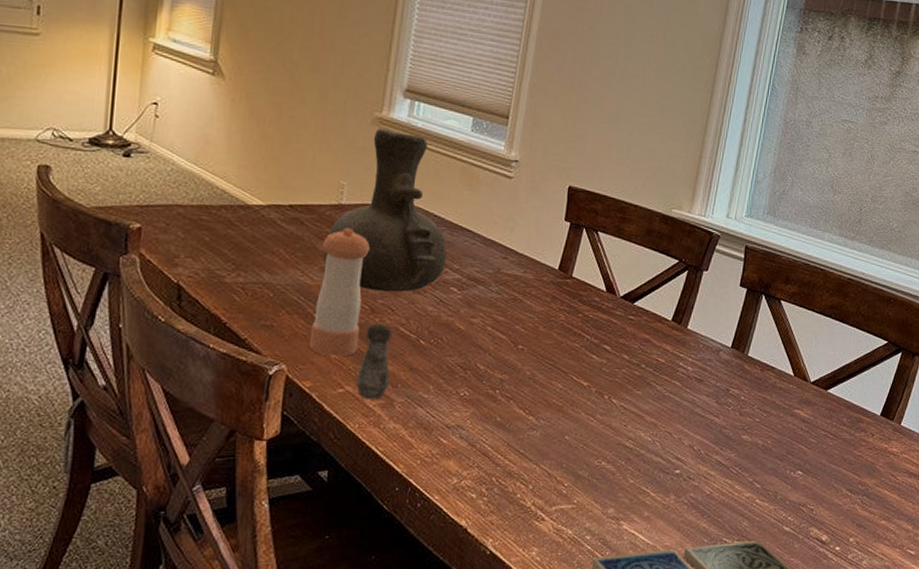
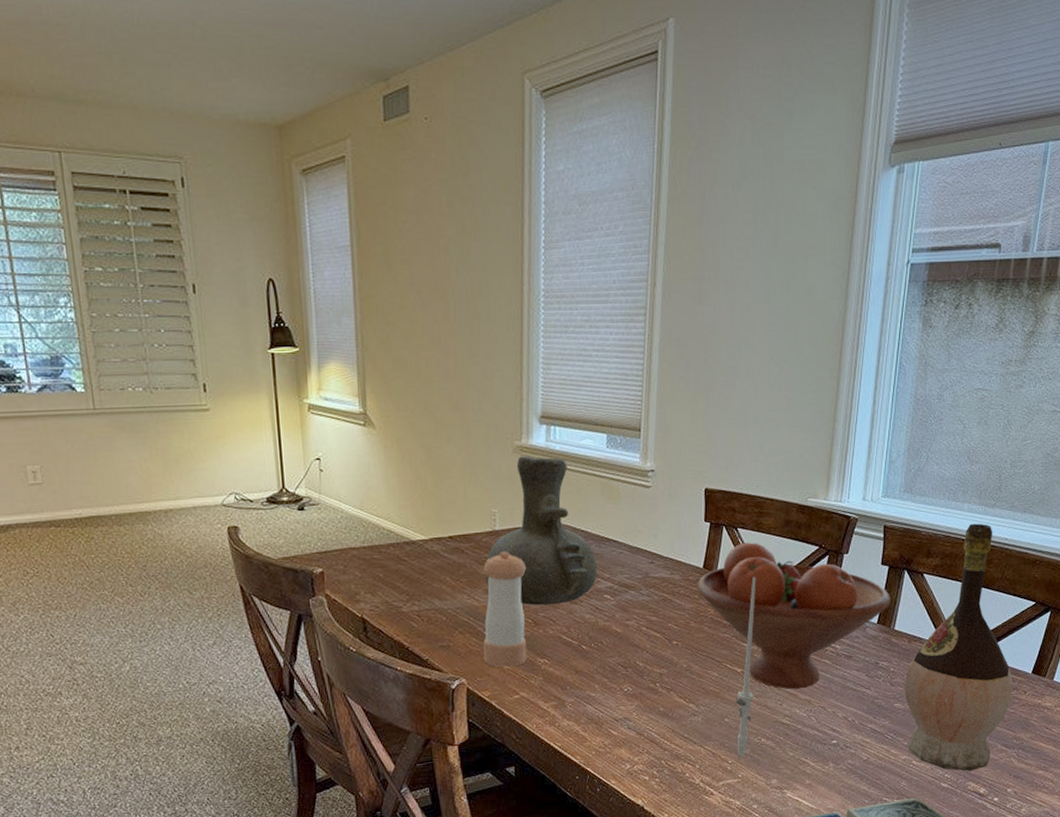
salt shaker: present [356,324,392,400] -> none [529,635,559,702]
fruit bowl: none [550,247,746,411] -> present [697,542,890,690]
candle: none [575,284,612,480] -> present [735,577,756,757]
wine bottle: none [752,253,862,515] -> present [904,523,1013,771]

